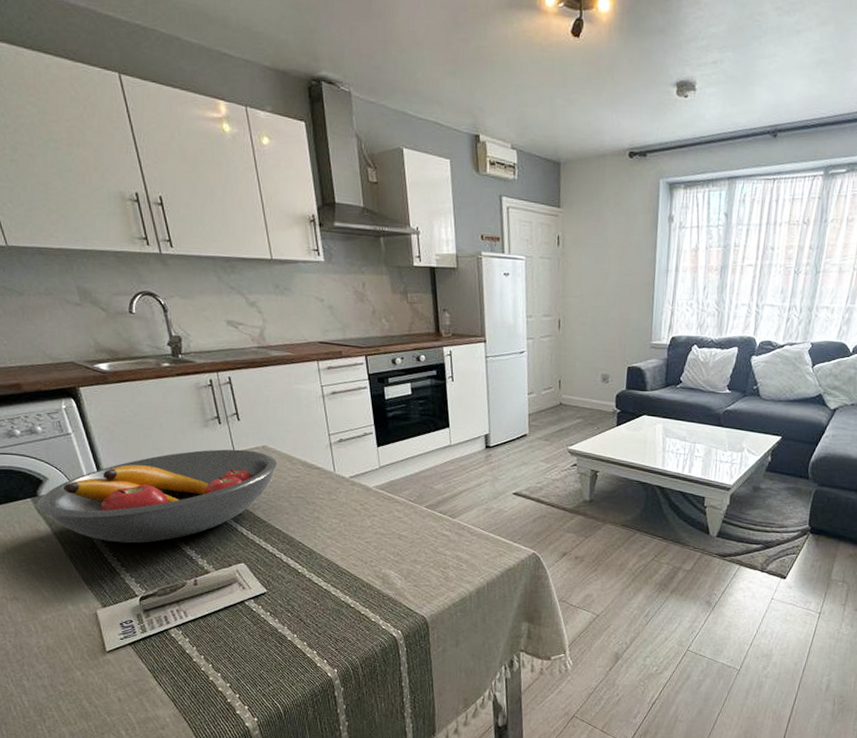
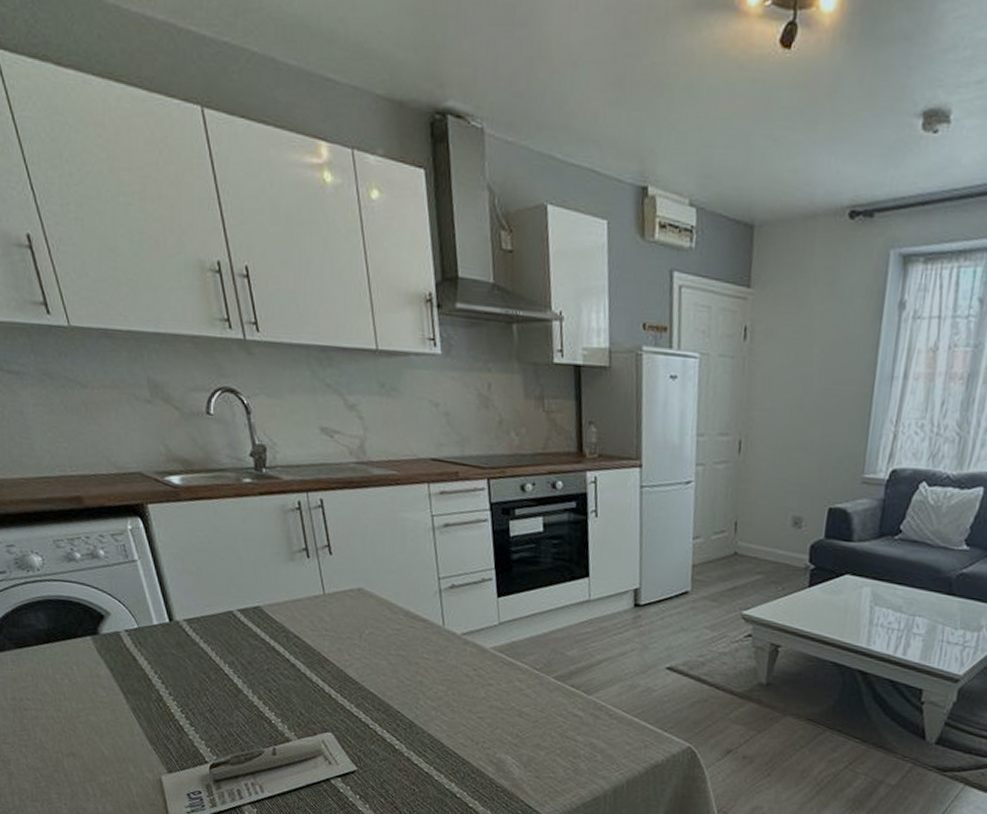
fruit bowl: present [37,449,278,543] -> none [97,589,375,699]

